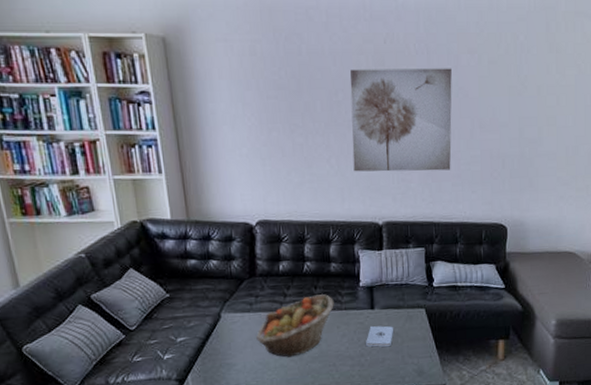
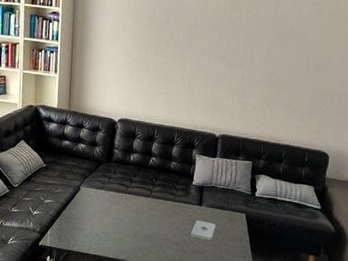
fruit basket: present [256,294,334,357] -> none [104,185,170,233]
wall art: present [350,68,452,172] -> none [201,10,295,100]

